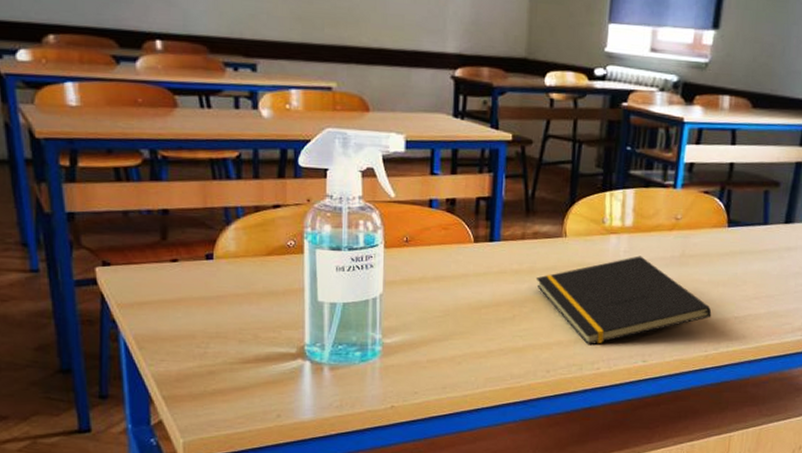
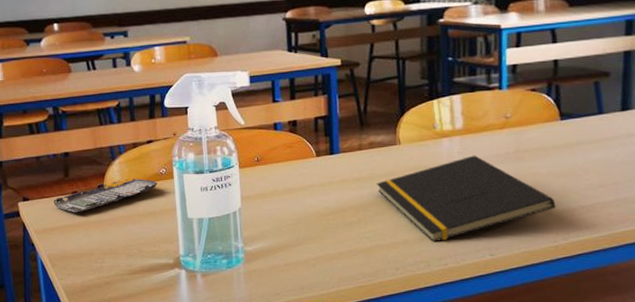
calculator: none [144,249,283,286] -> present [53,178,157,213]

